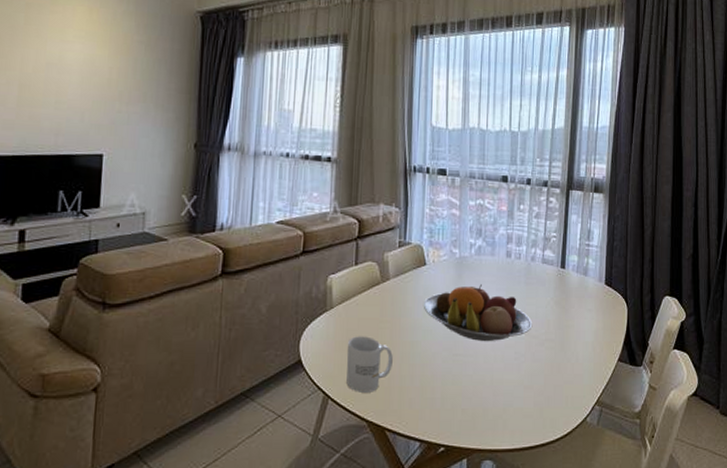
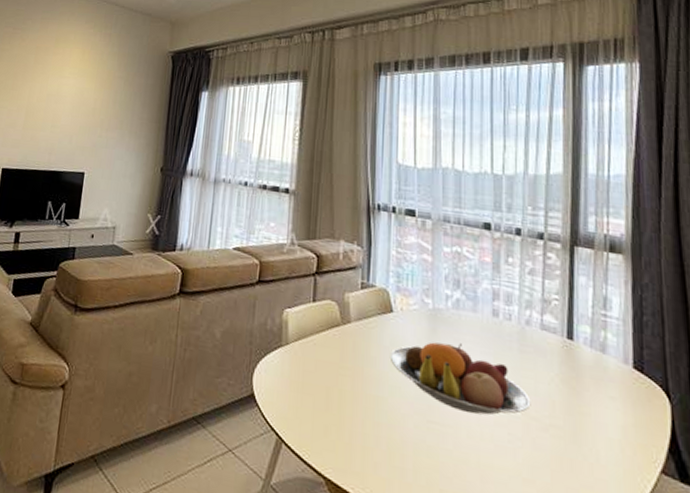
mug: present [346,336,393,392] -> none [302,378,355,446]

